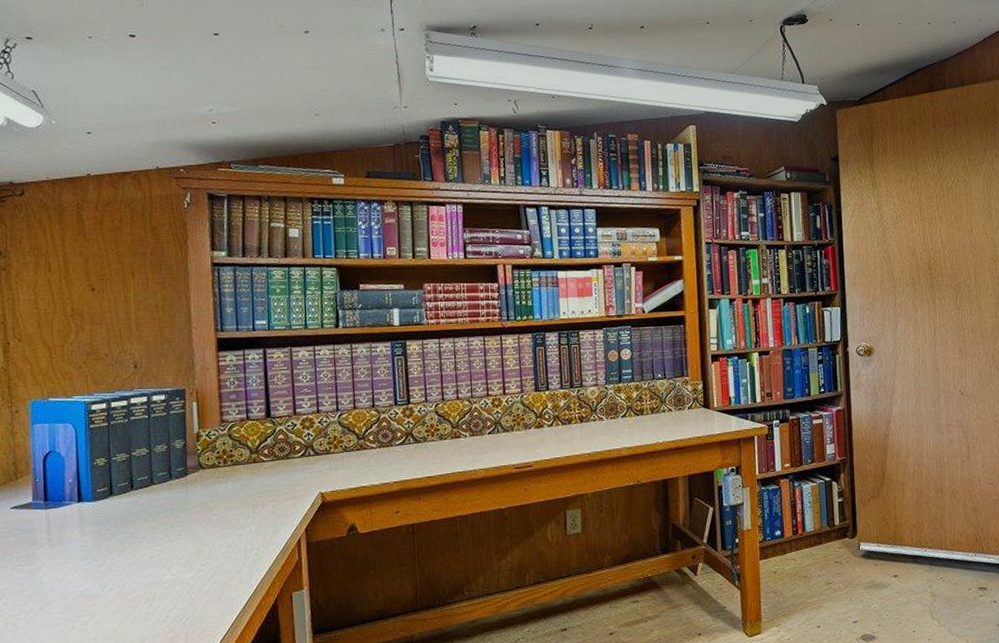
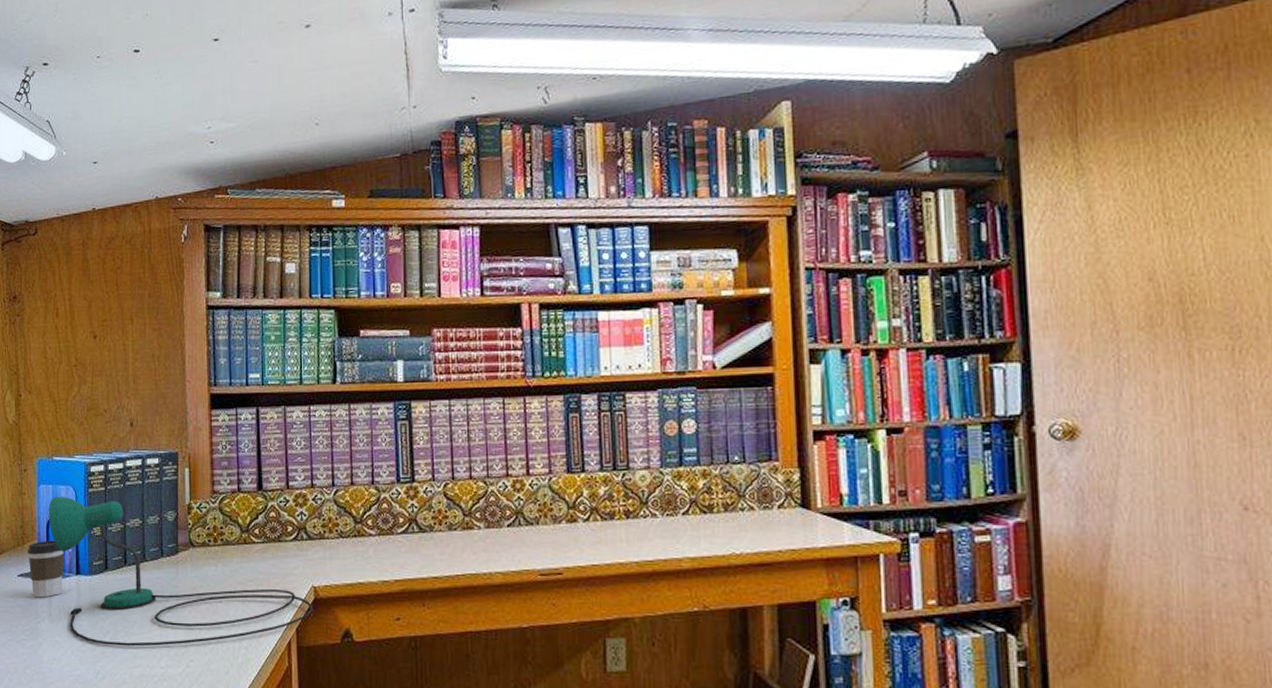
coffee cup: none [21,473,65,527] -> present [27,540,65,598]
desk lamp: none [45,433,320,561] -> present [49,497,313,647]

